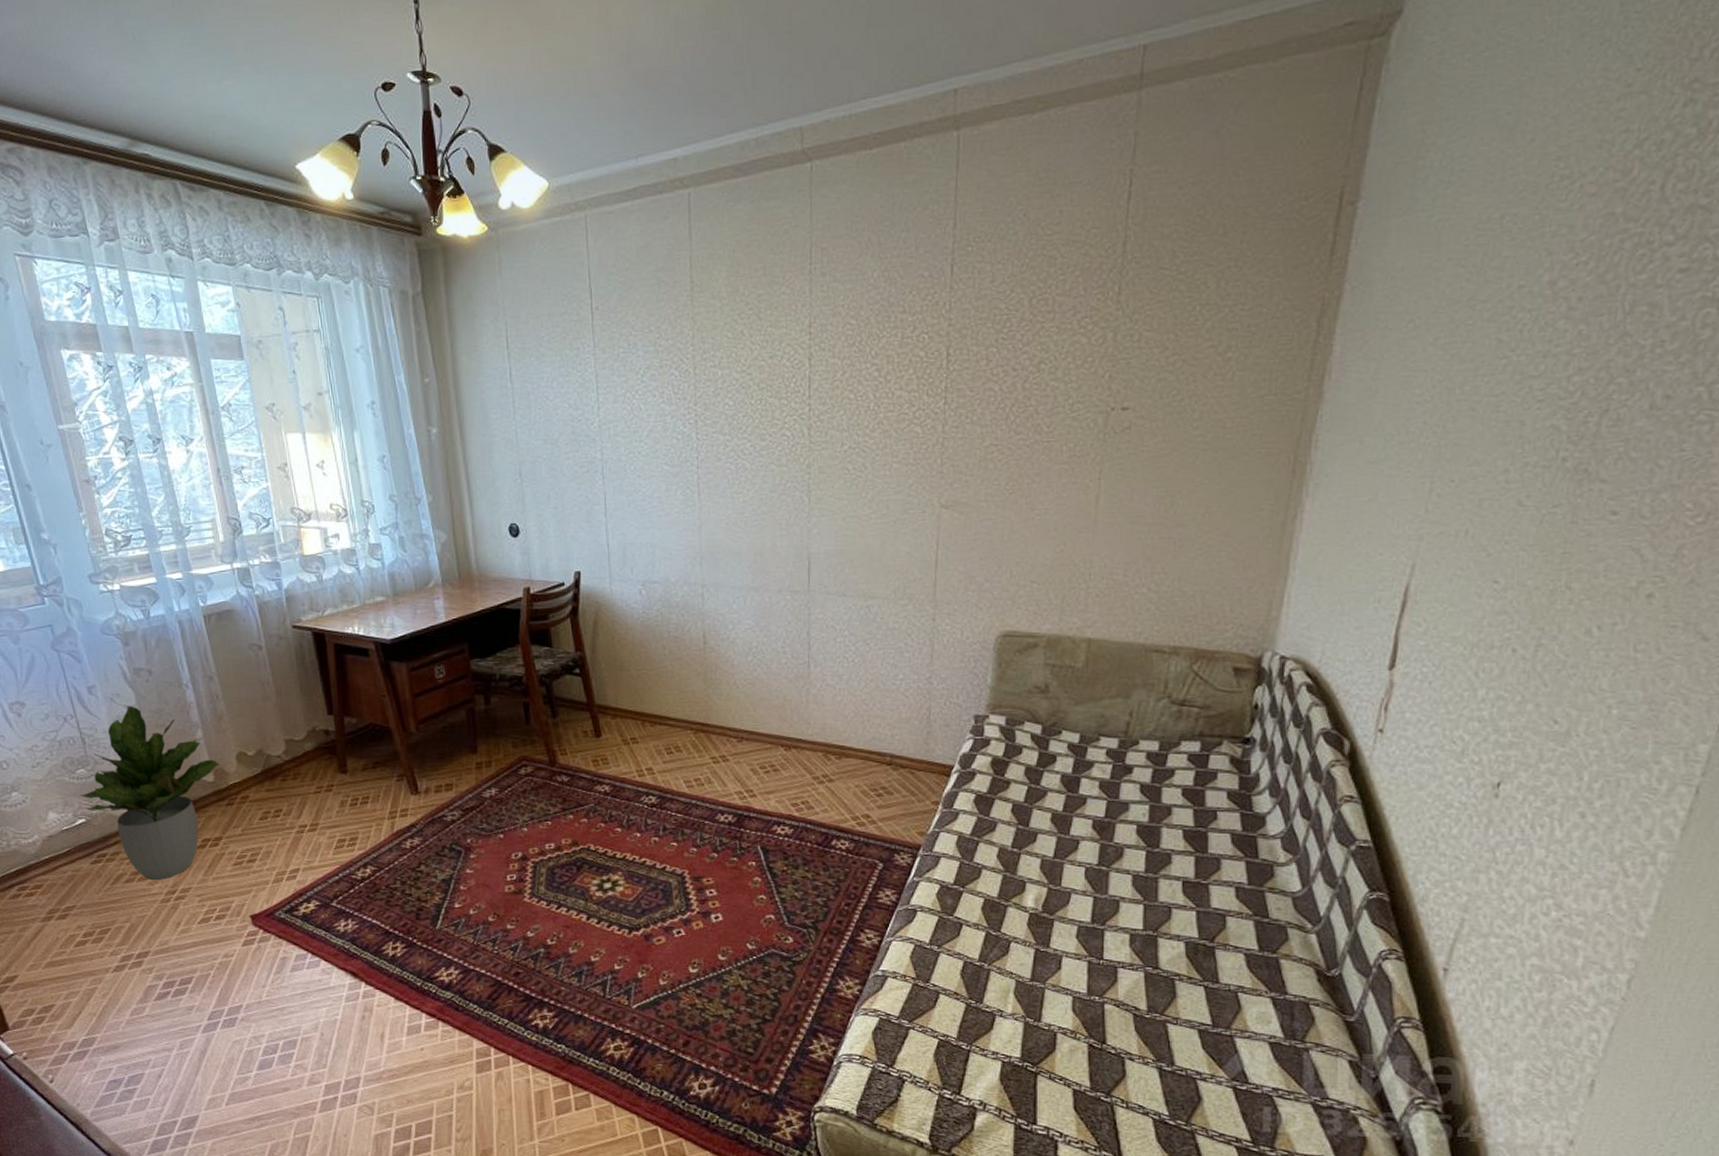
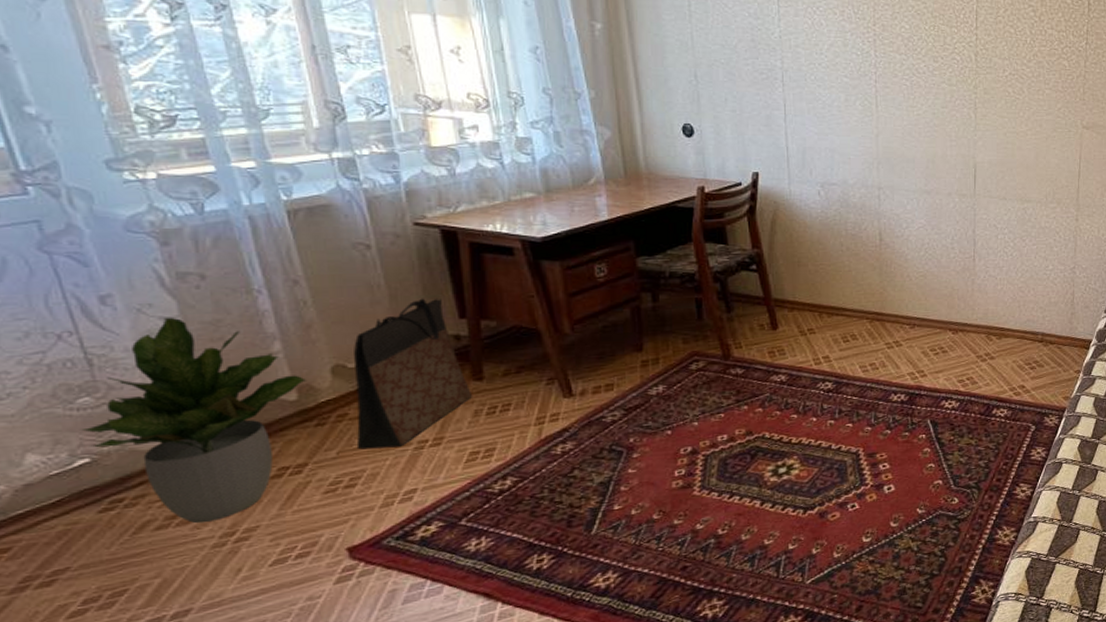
bag: none [251,695,340,829] -> present [354,298,473,450]

